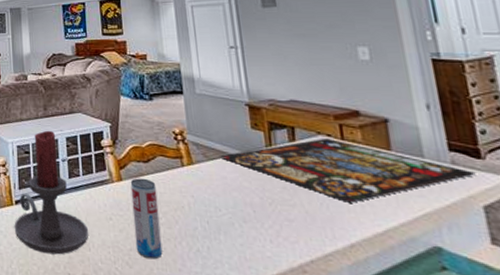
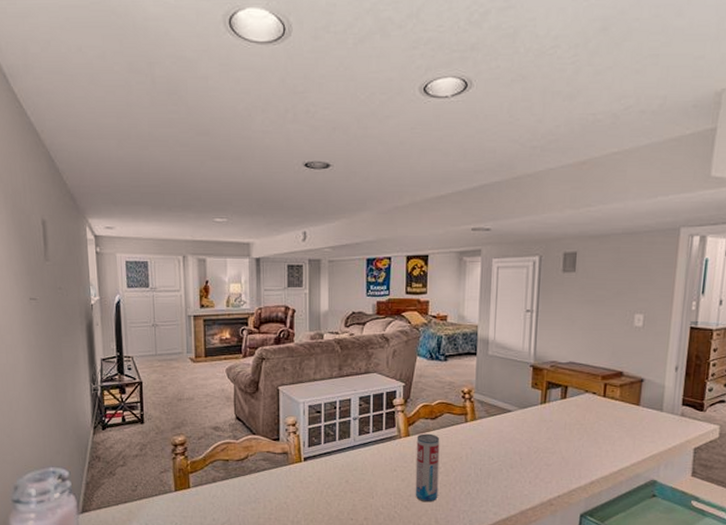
candle holder: present [14,130,89,255] -> none [301,390,374,504]
stained glass panel: present [219,137,476,203] -> none [499,395,696,449]

